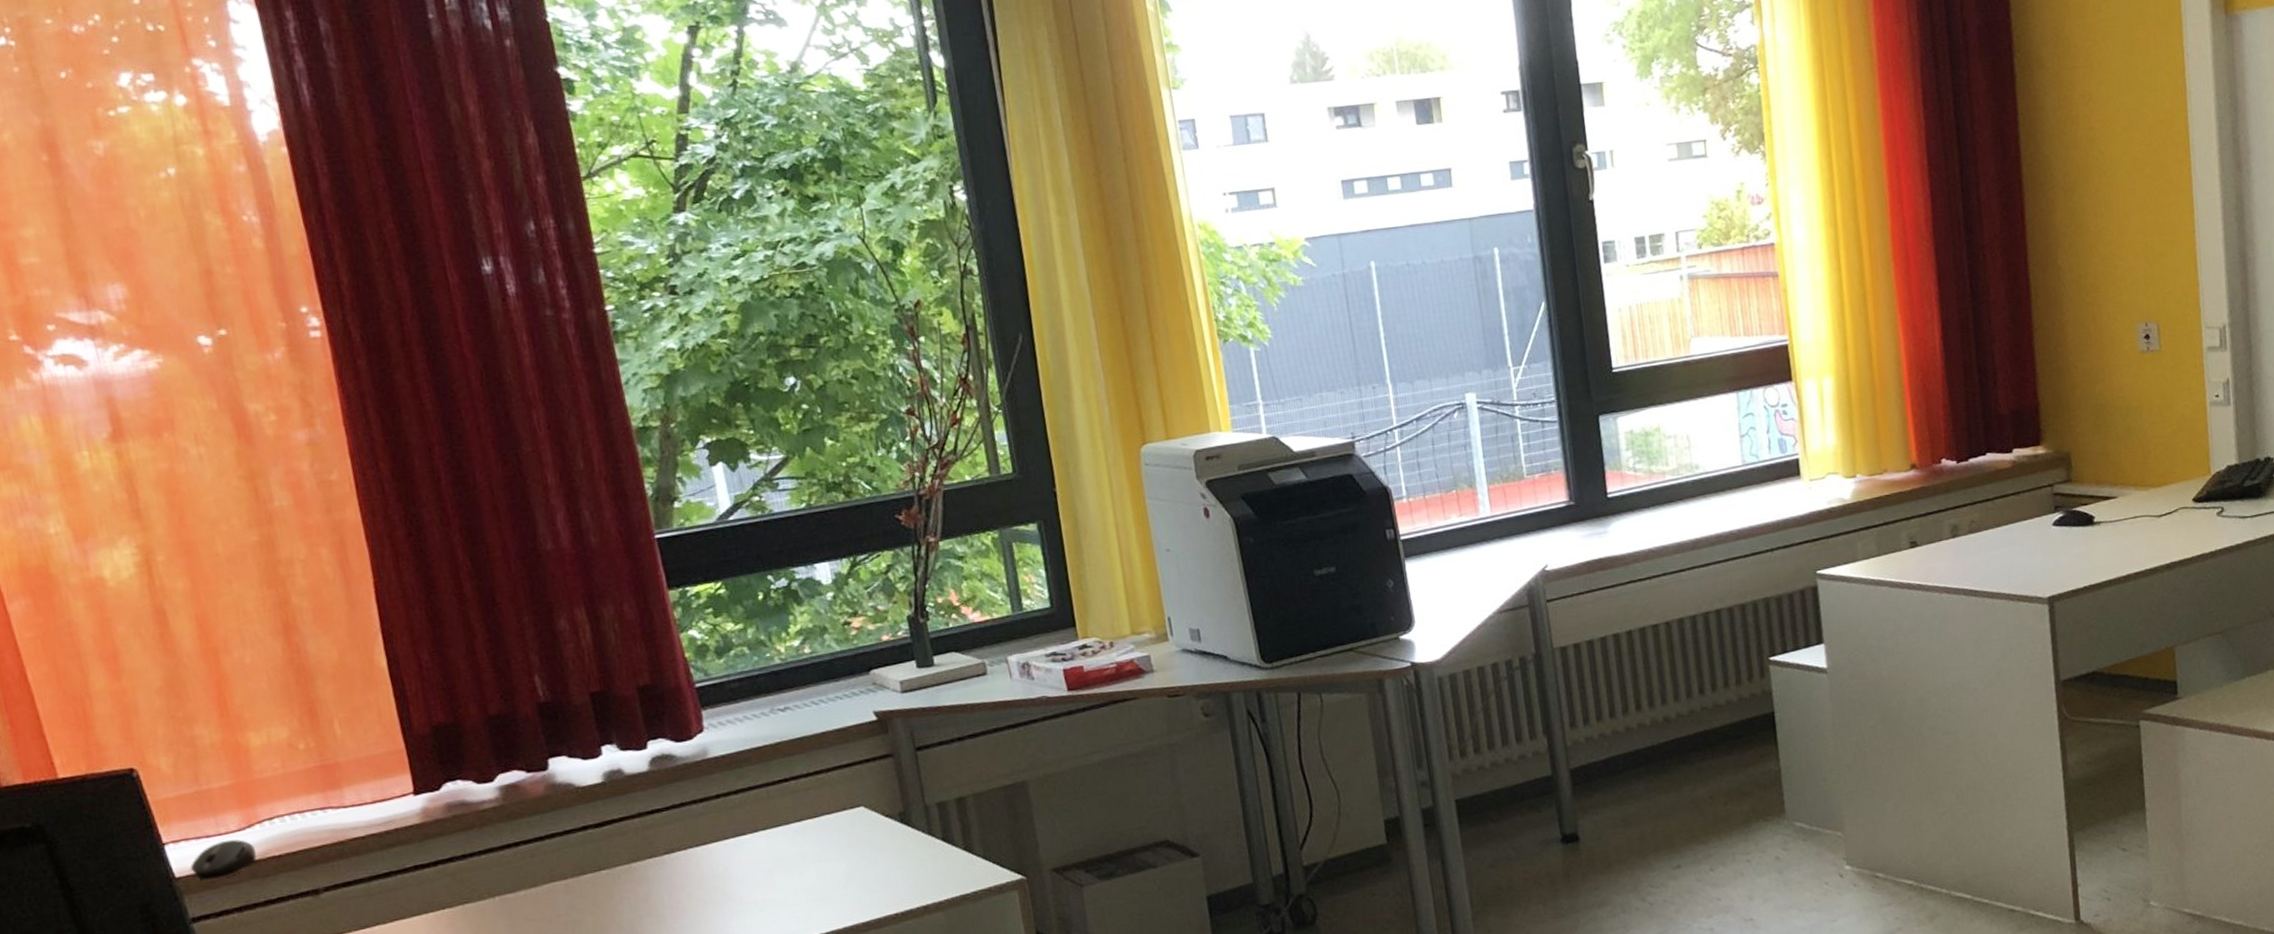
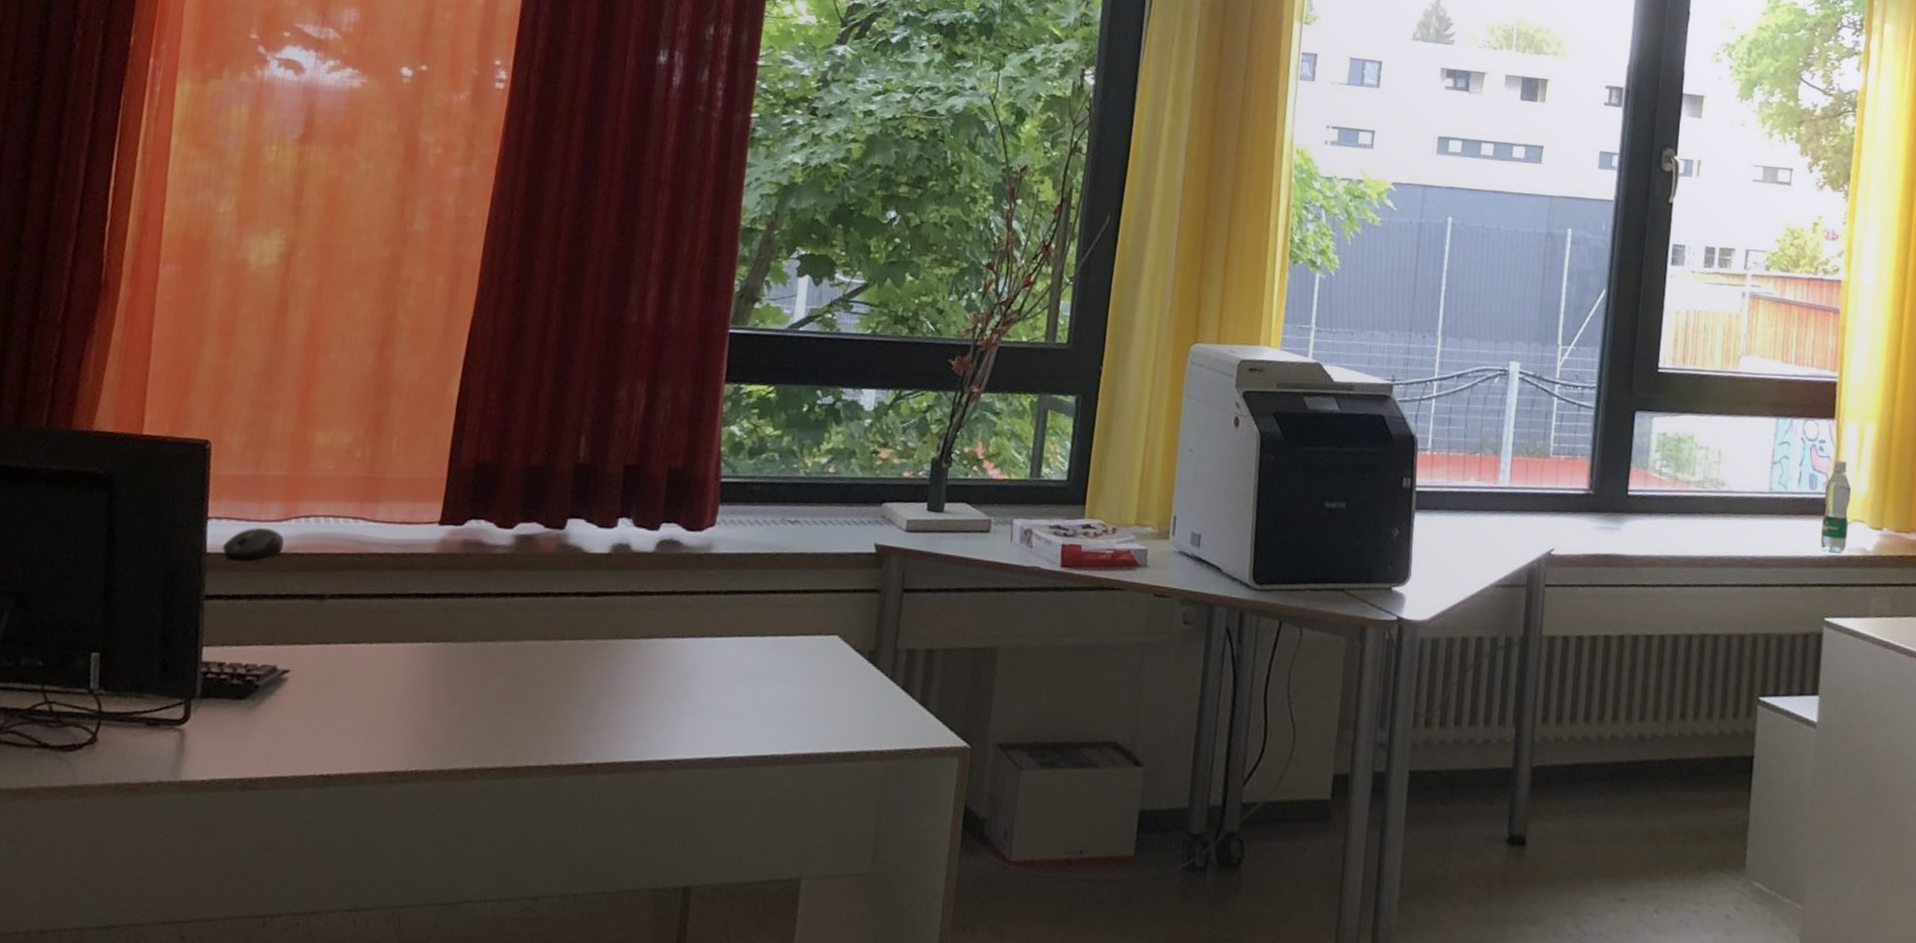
bottle: none [1794,419,1825,509] -> present [1820,459,1852,553]

